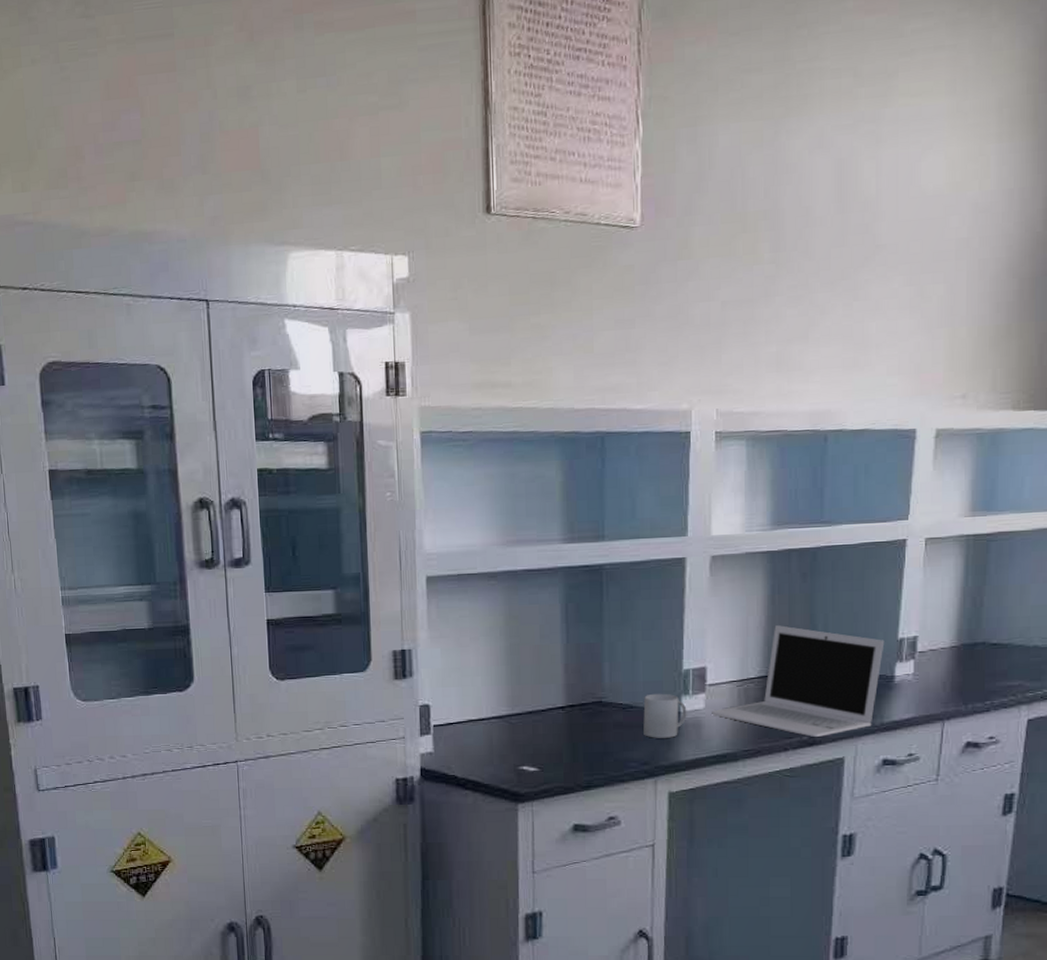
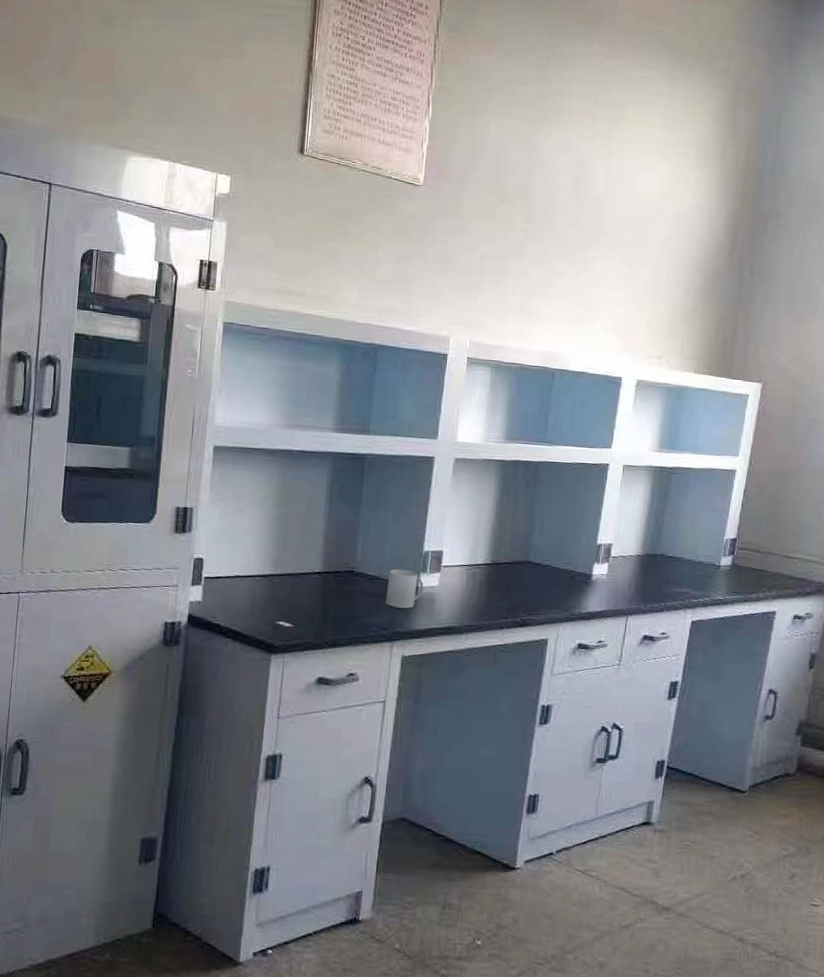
laptop: present [712,625,885,737] -> none [444,522,587,620]

